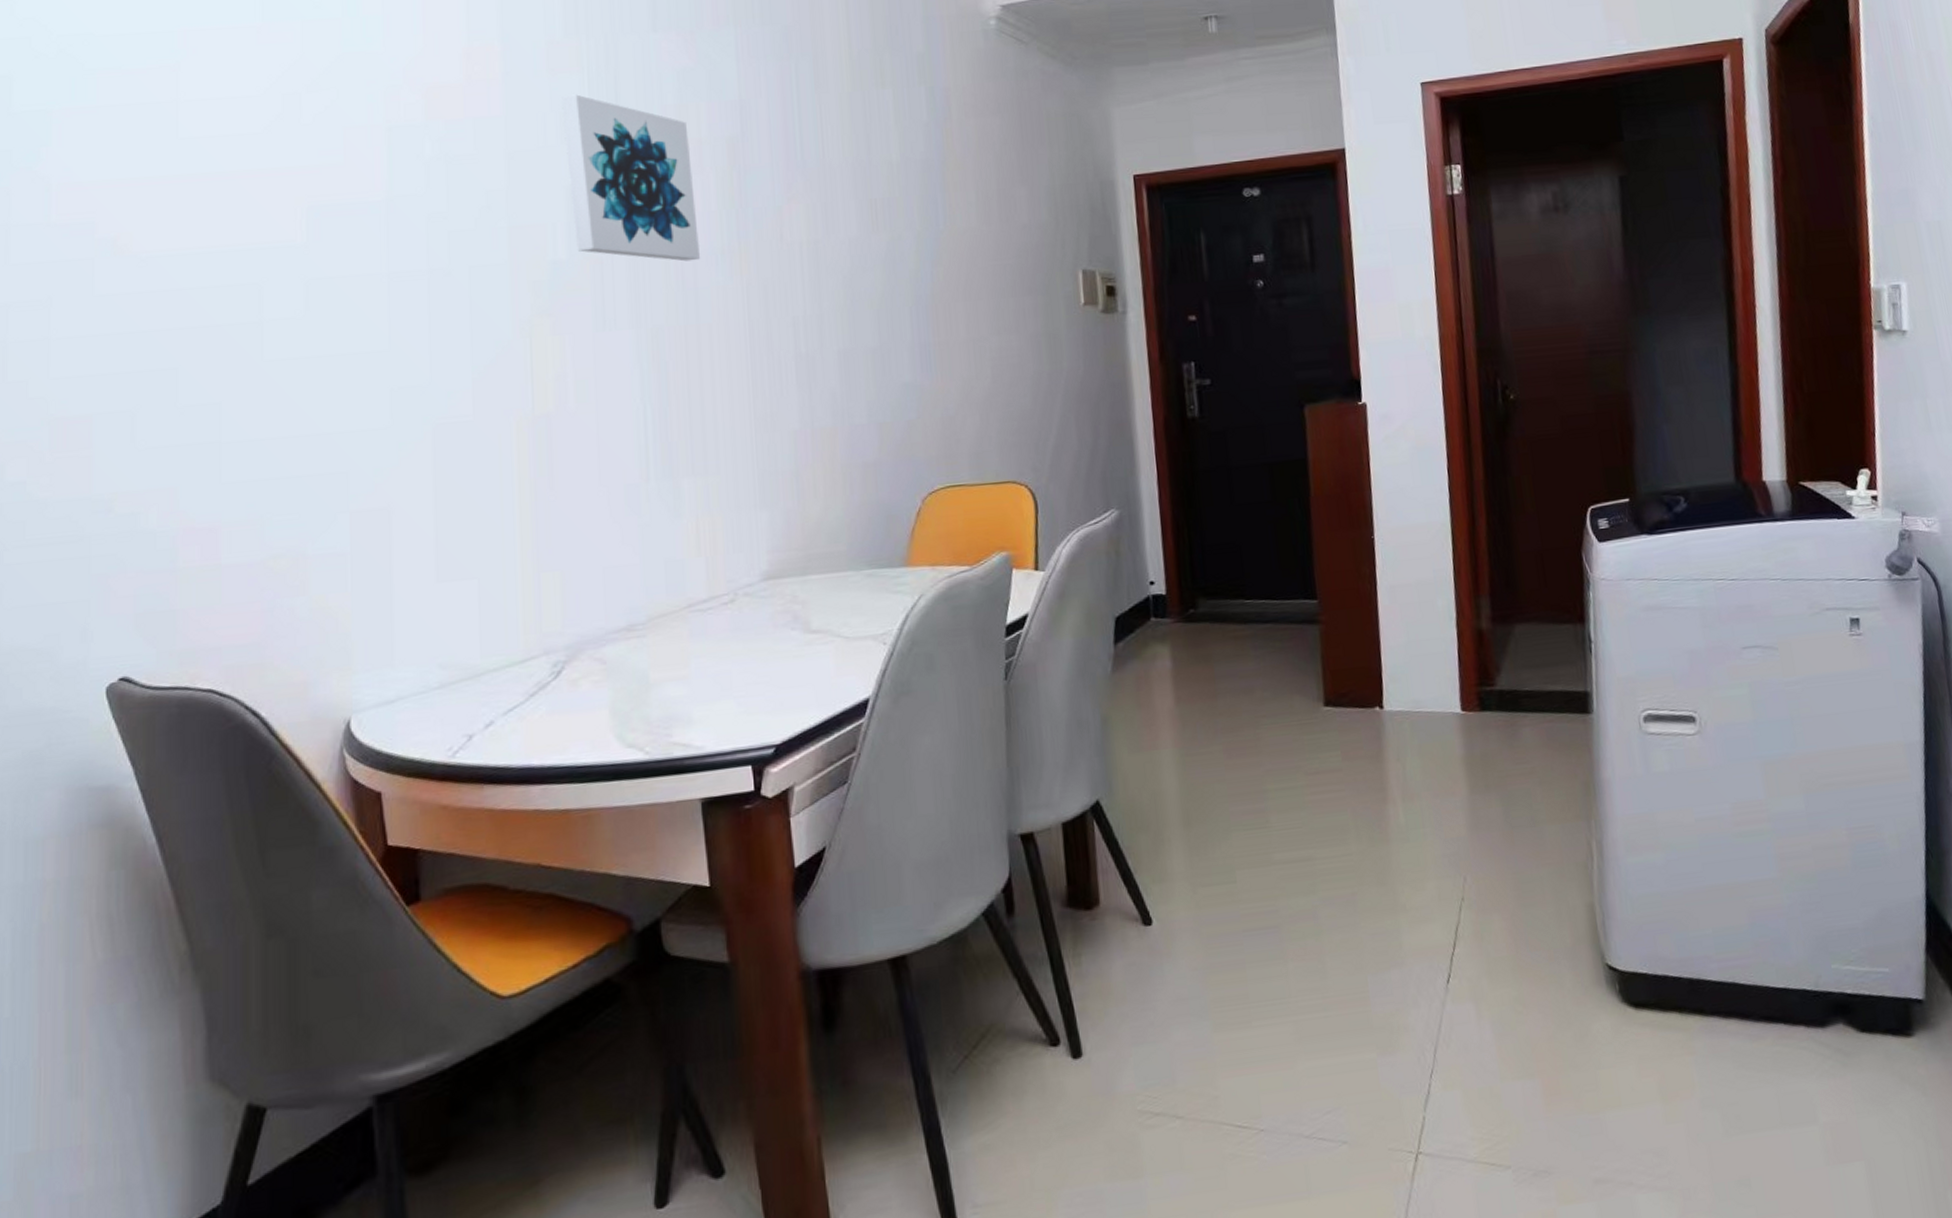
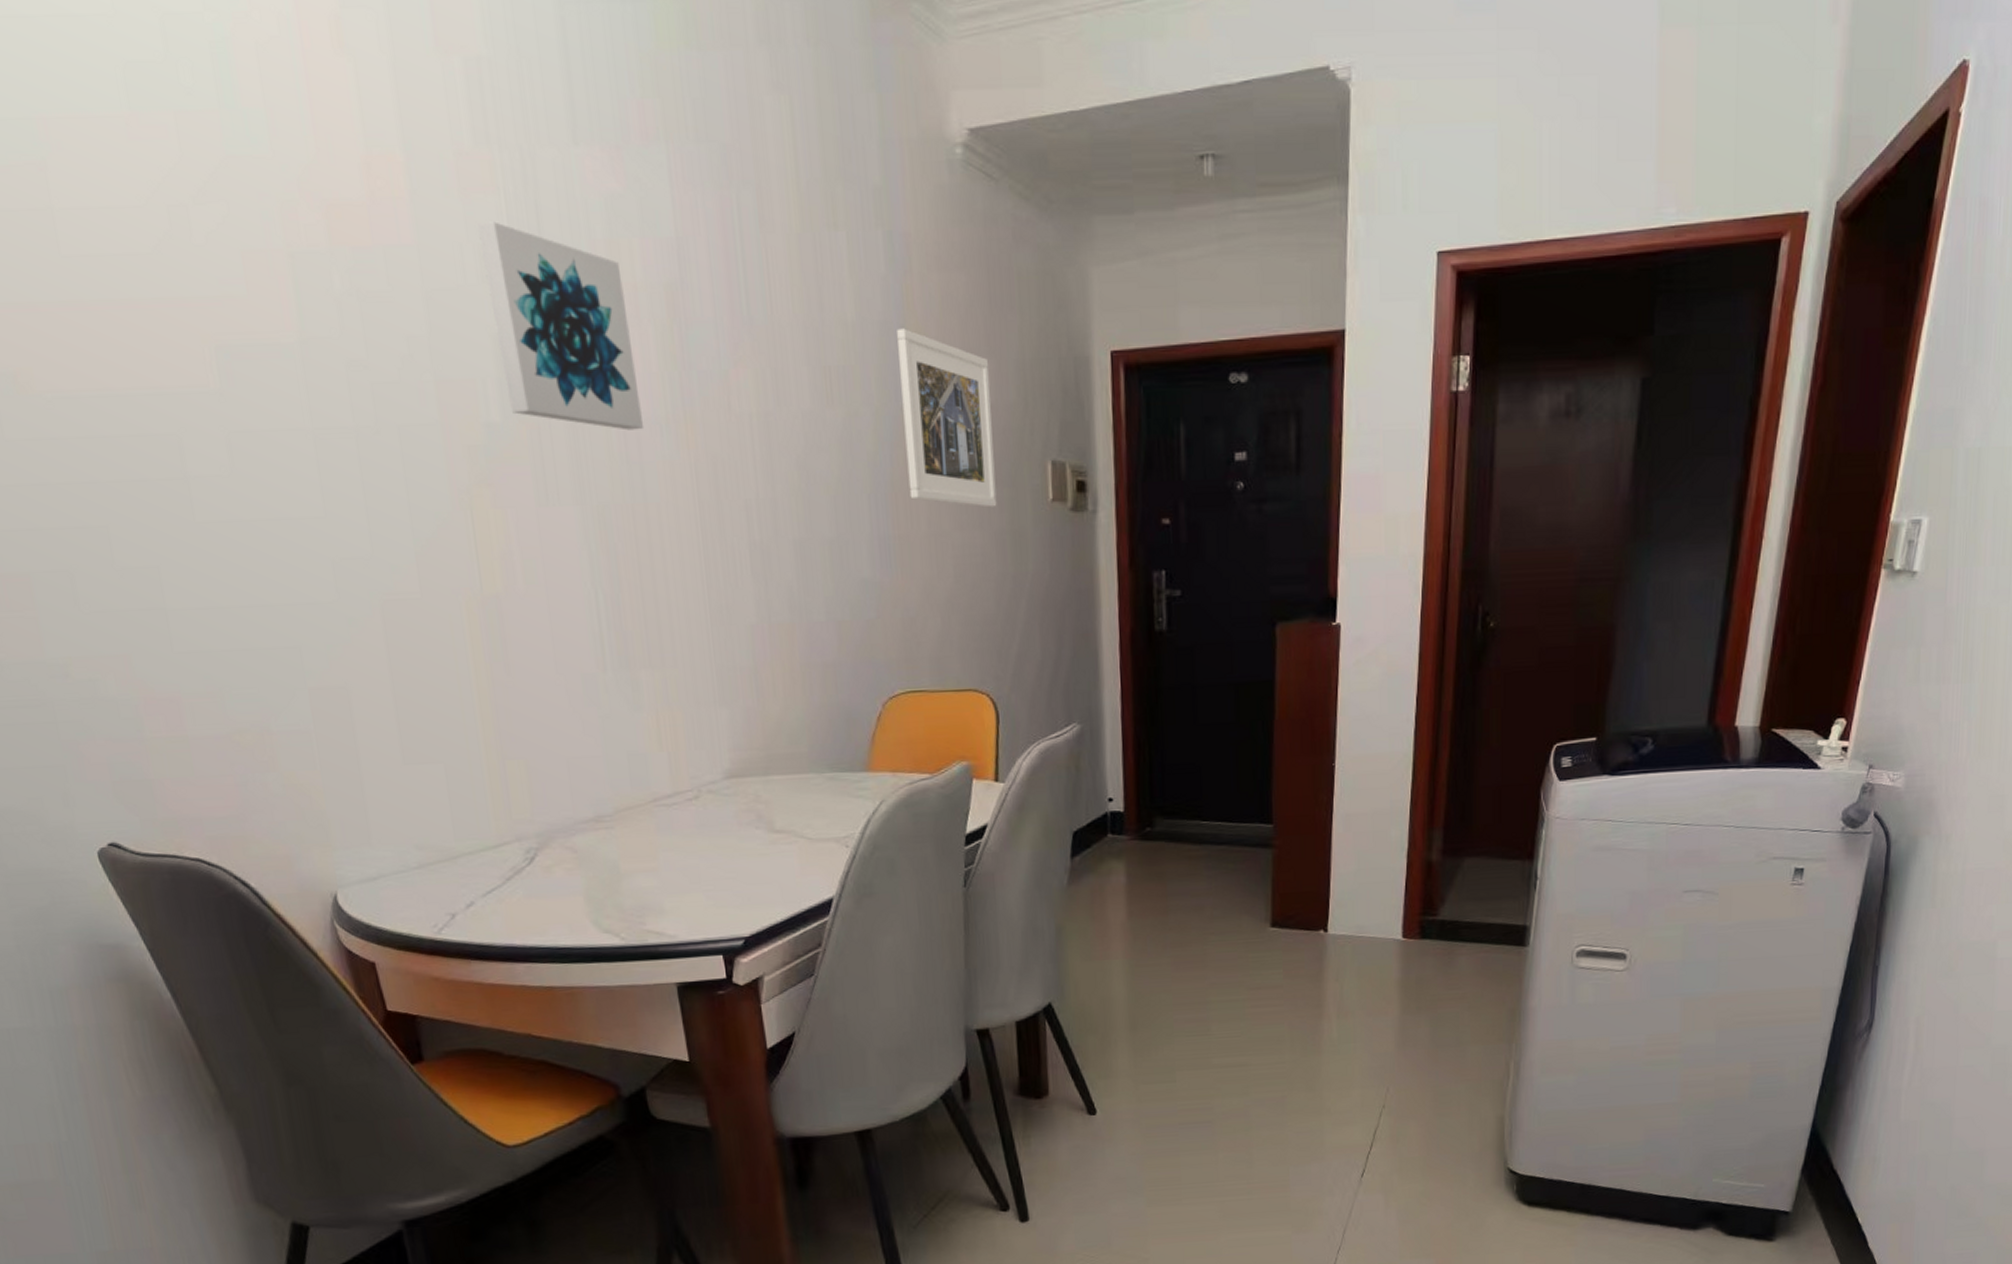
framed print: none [938,164,1032,314] -> present [897,328,997,508]

